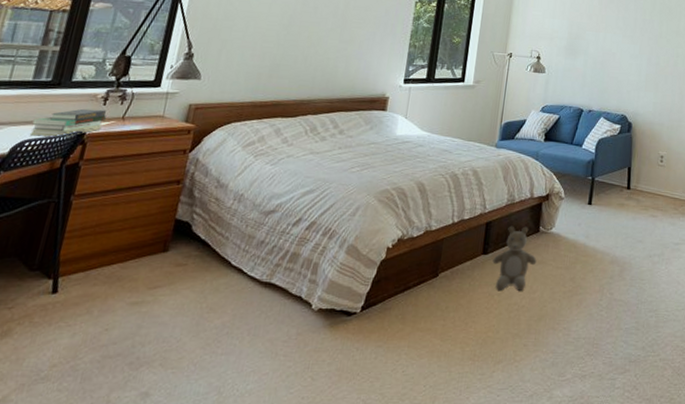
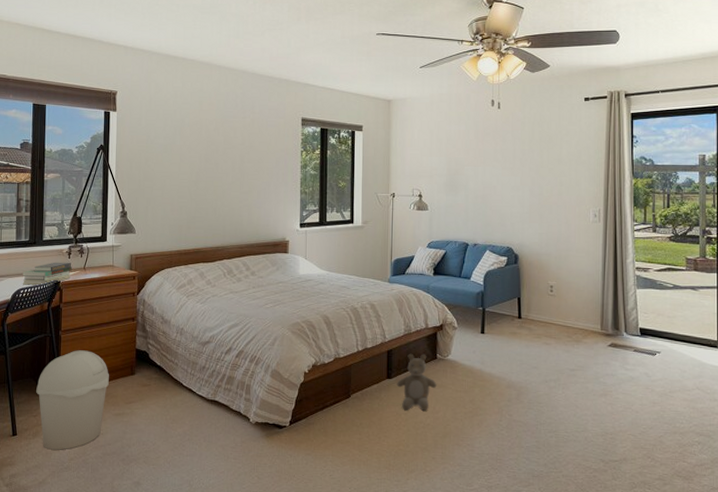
trash bin: none [13,220,132,354] -> present [36,350,109,450]

